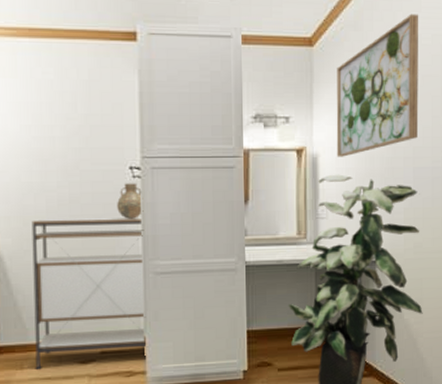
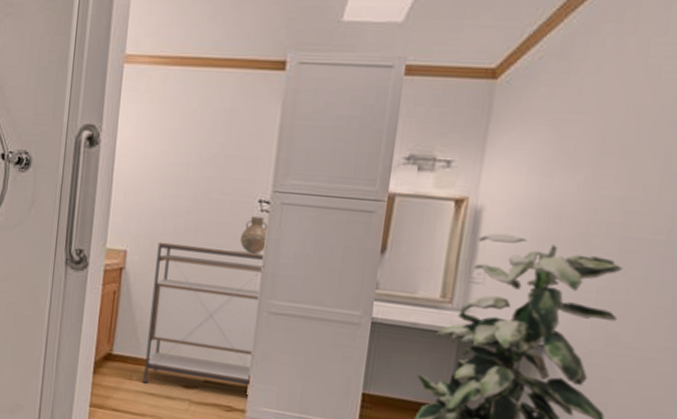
wall art: present [336,14,419,157] -> none [508,38,663,214]

